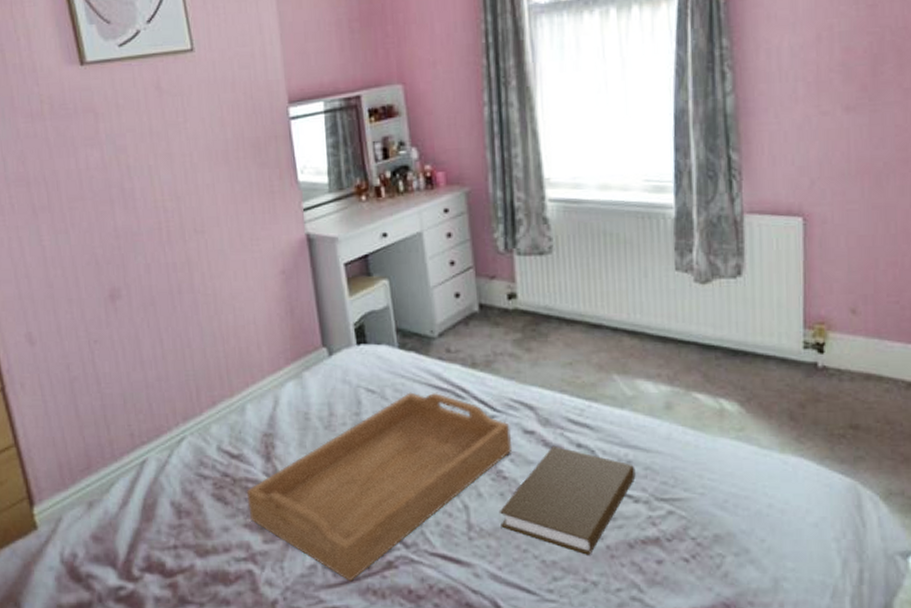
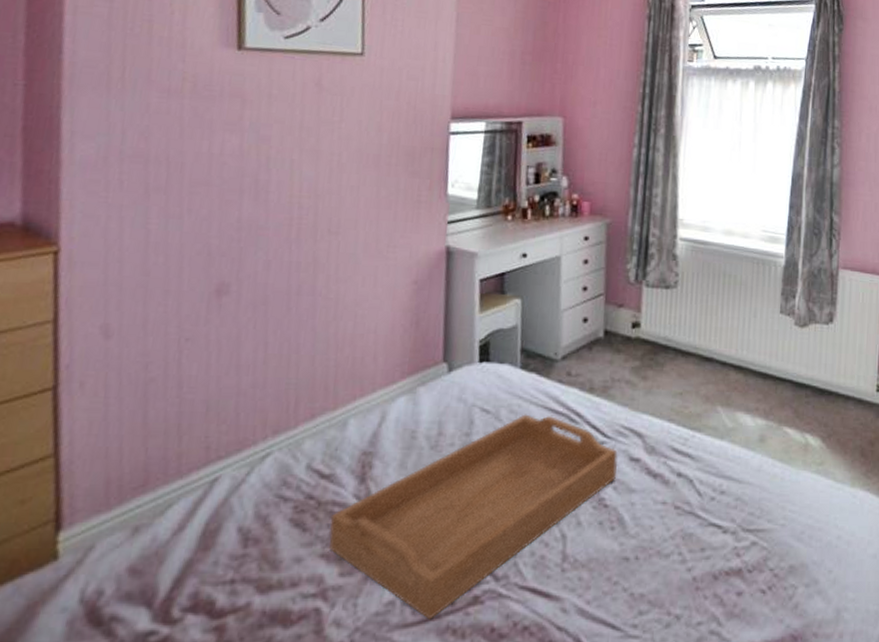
book: present [499,445,636,555] -> none [595,474,727,587]

